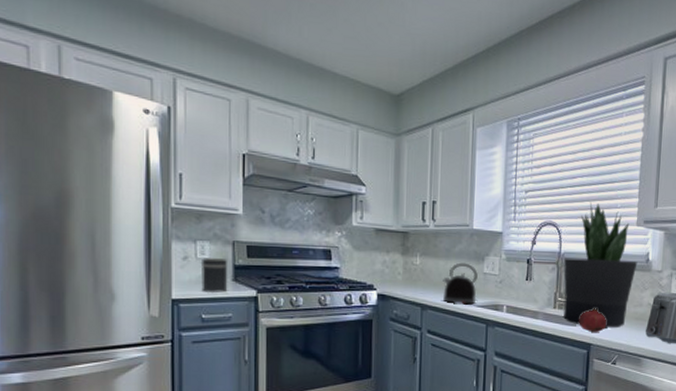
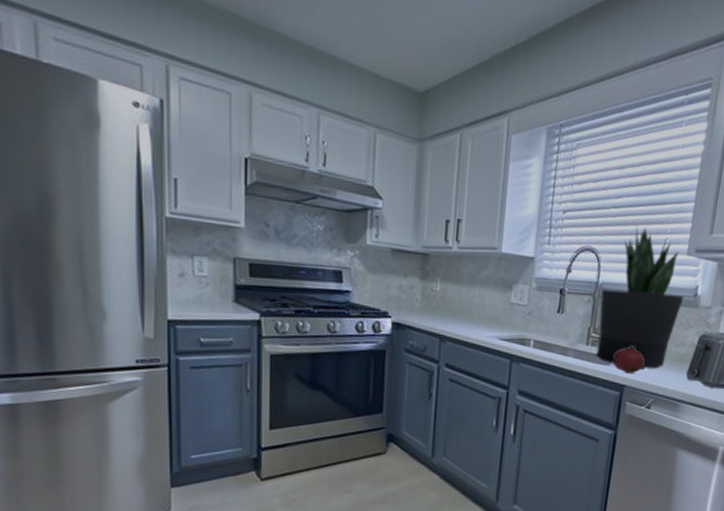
cylinder: present [200,258,228,294] -> none [198,275,229,315]
kettle: present [443,262,478,306] -> none [464,290,504,339]

